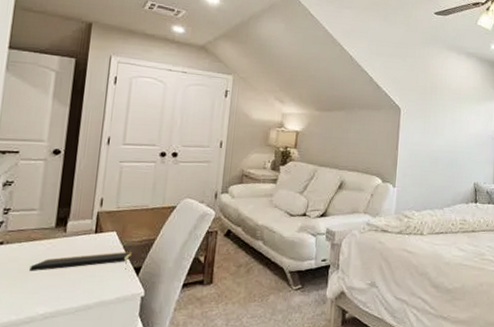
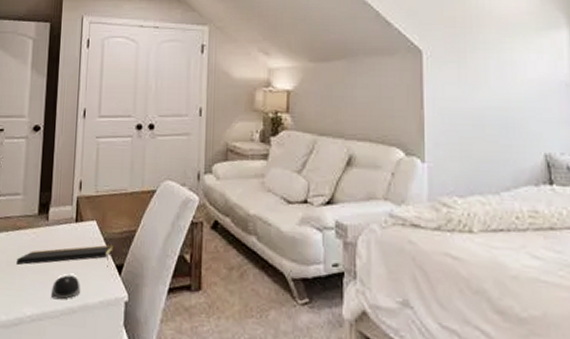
computer mouse: none [67,277,98,299] -> present [52,274,81,300]

